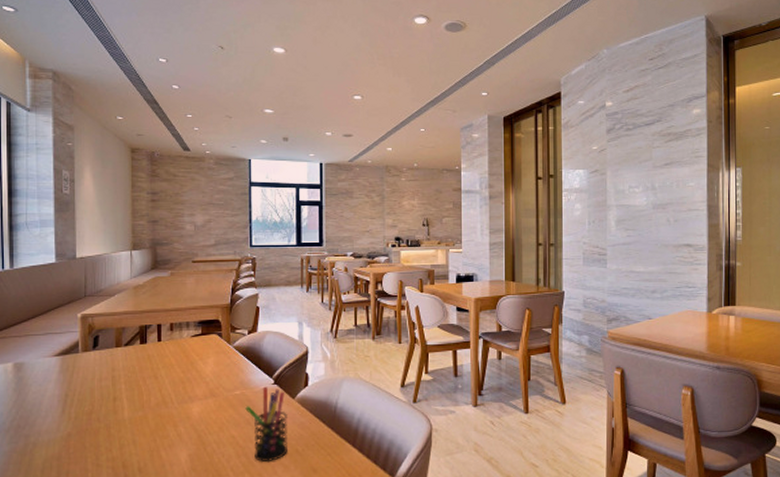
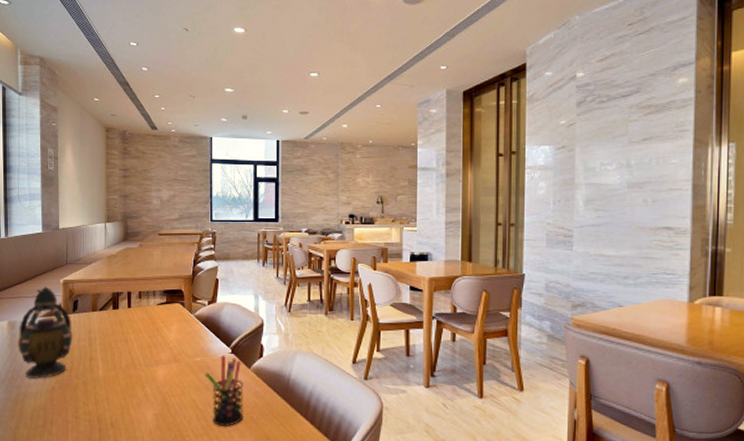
teapot: none [26,322,94,427] -> present [18,286,74,380]

